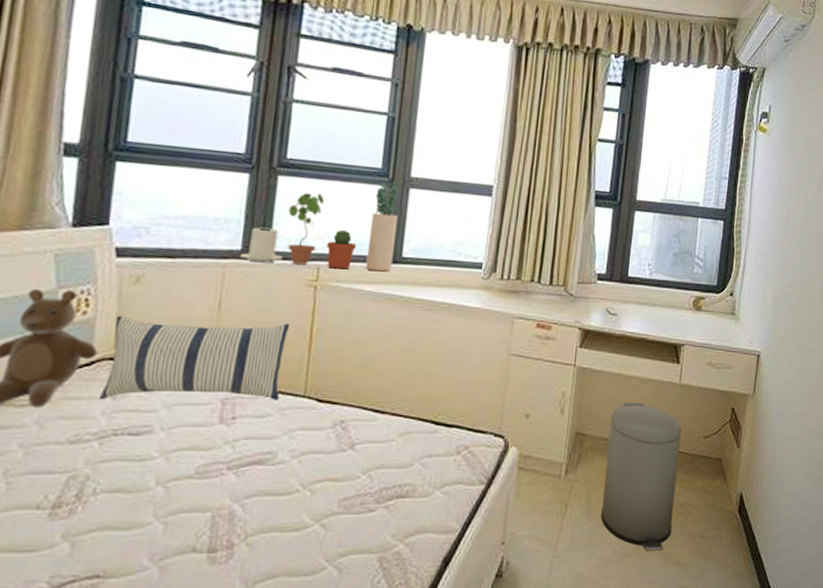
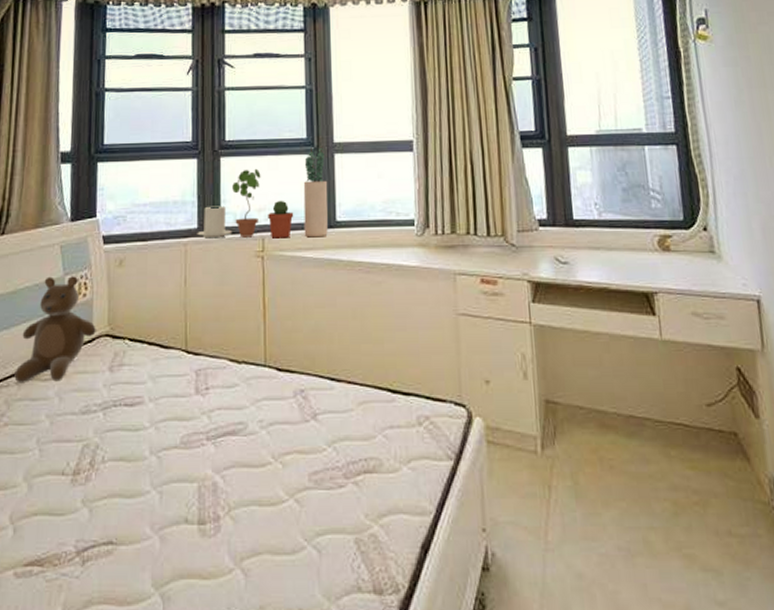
pillow: present [99,315,290,401] -> none [100,295,245,374]
pedal bin: present [601,402,682,551] -> none [583,363,689,549]

